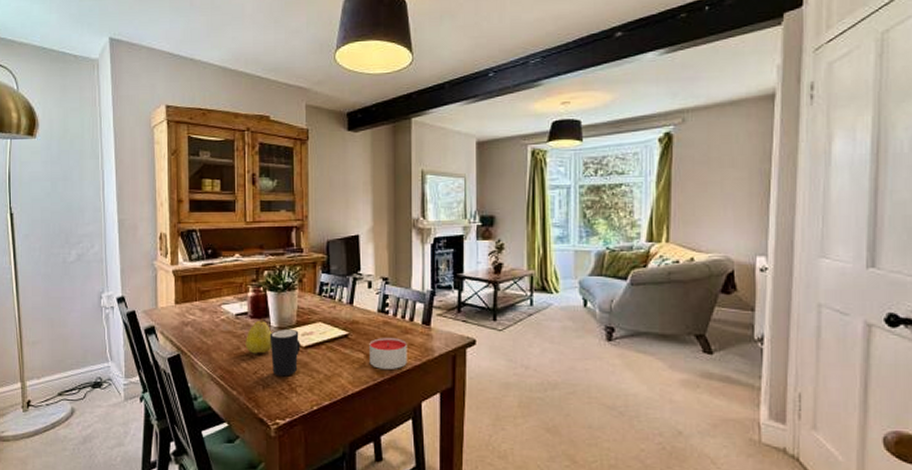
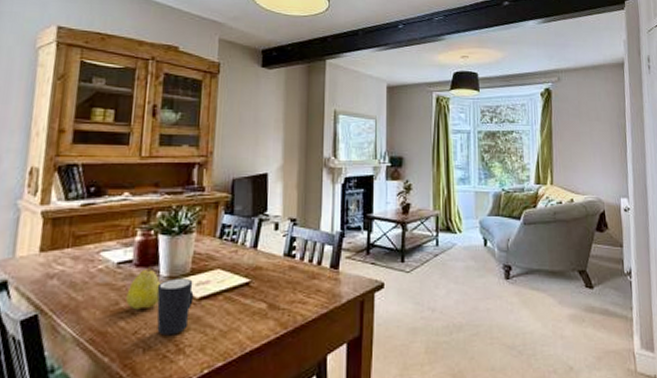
candle: present [369,337,407,369] -> none [272,283,314,320]

